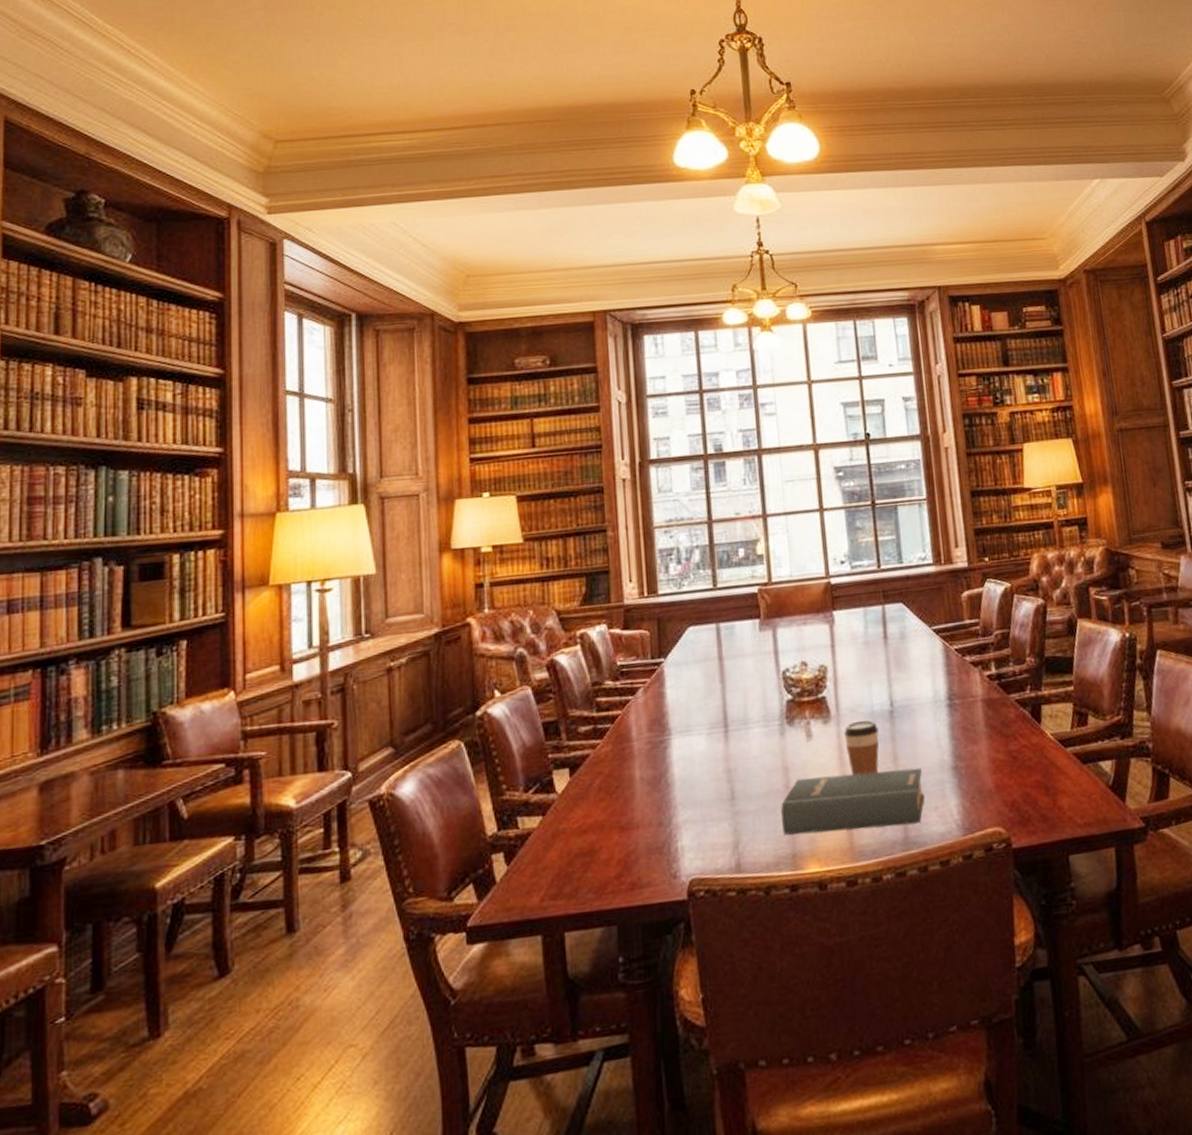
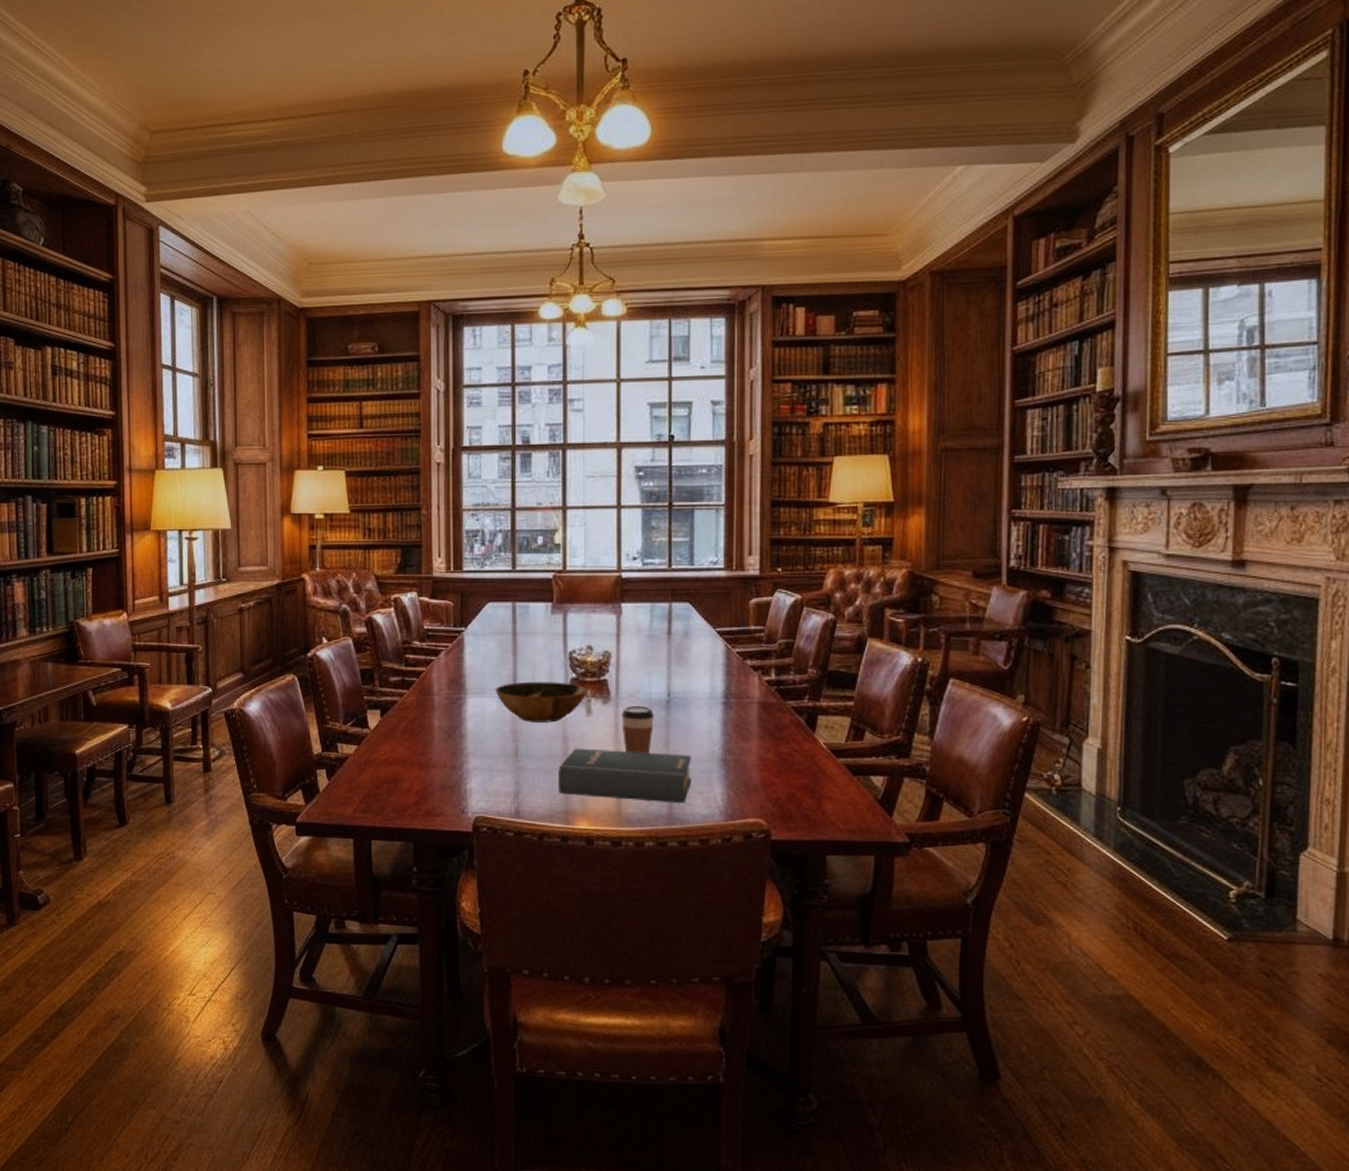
bowl: none [703,706,806,758] -> present [495,681,587,723]

